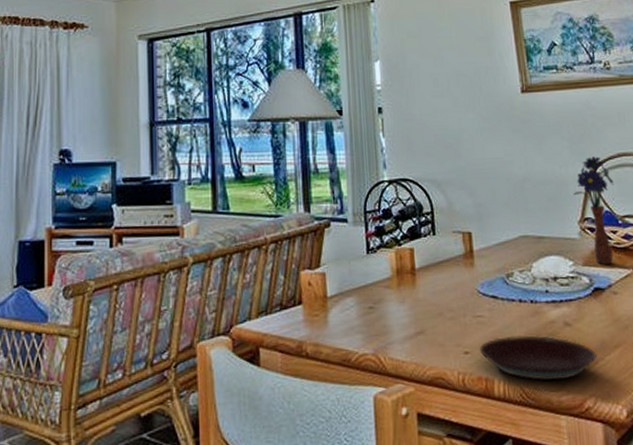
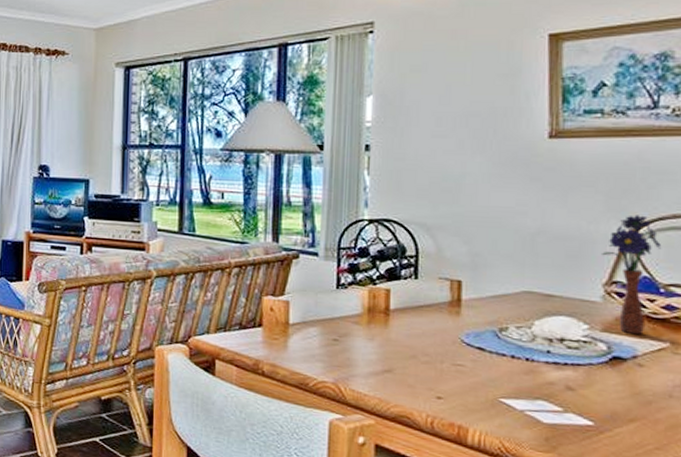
plate: present [479,335,597,381] -> none [454,388,603,444]

